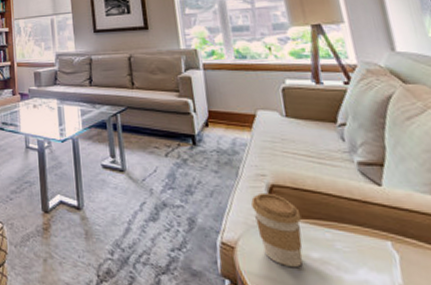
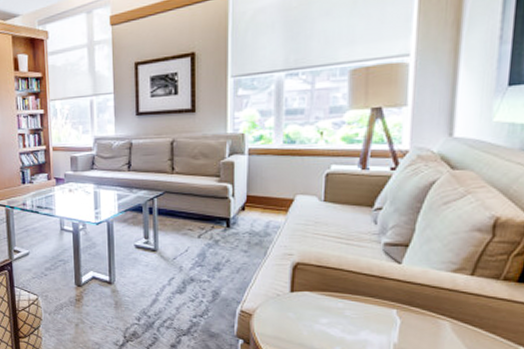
coffee cup: present [251,192,303,267] -> none [275,269,319,330]

